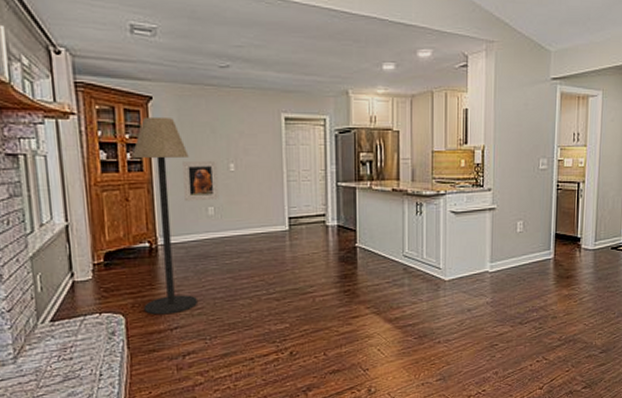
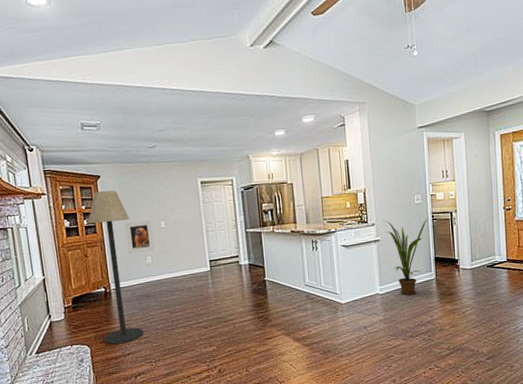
house plant: none [501,185,553,276] -> present [383,218,429,296]

